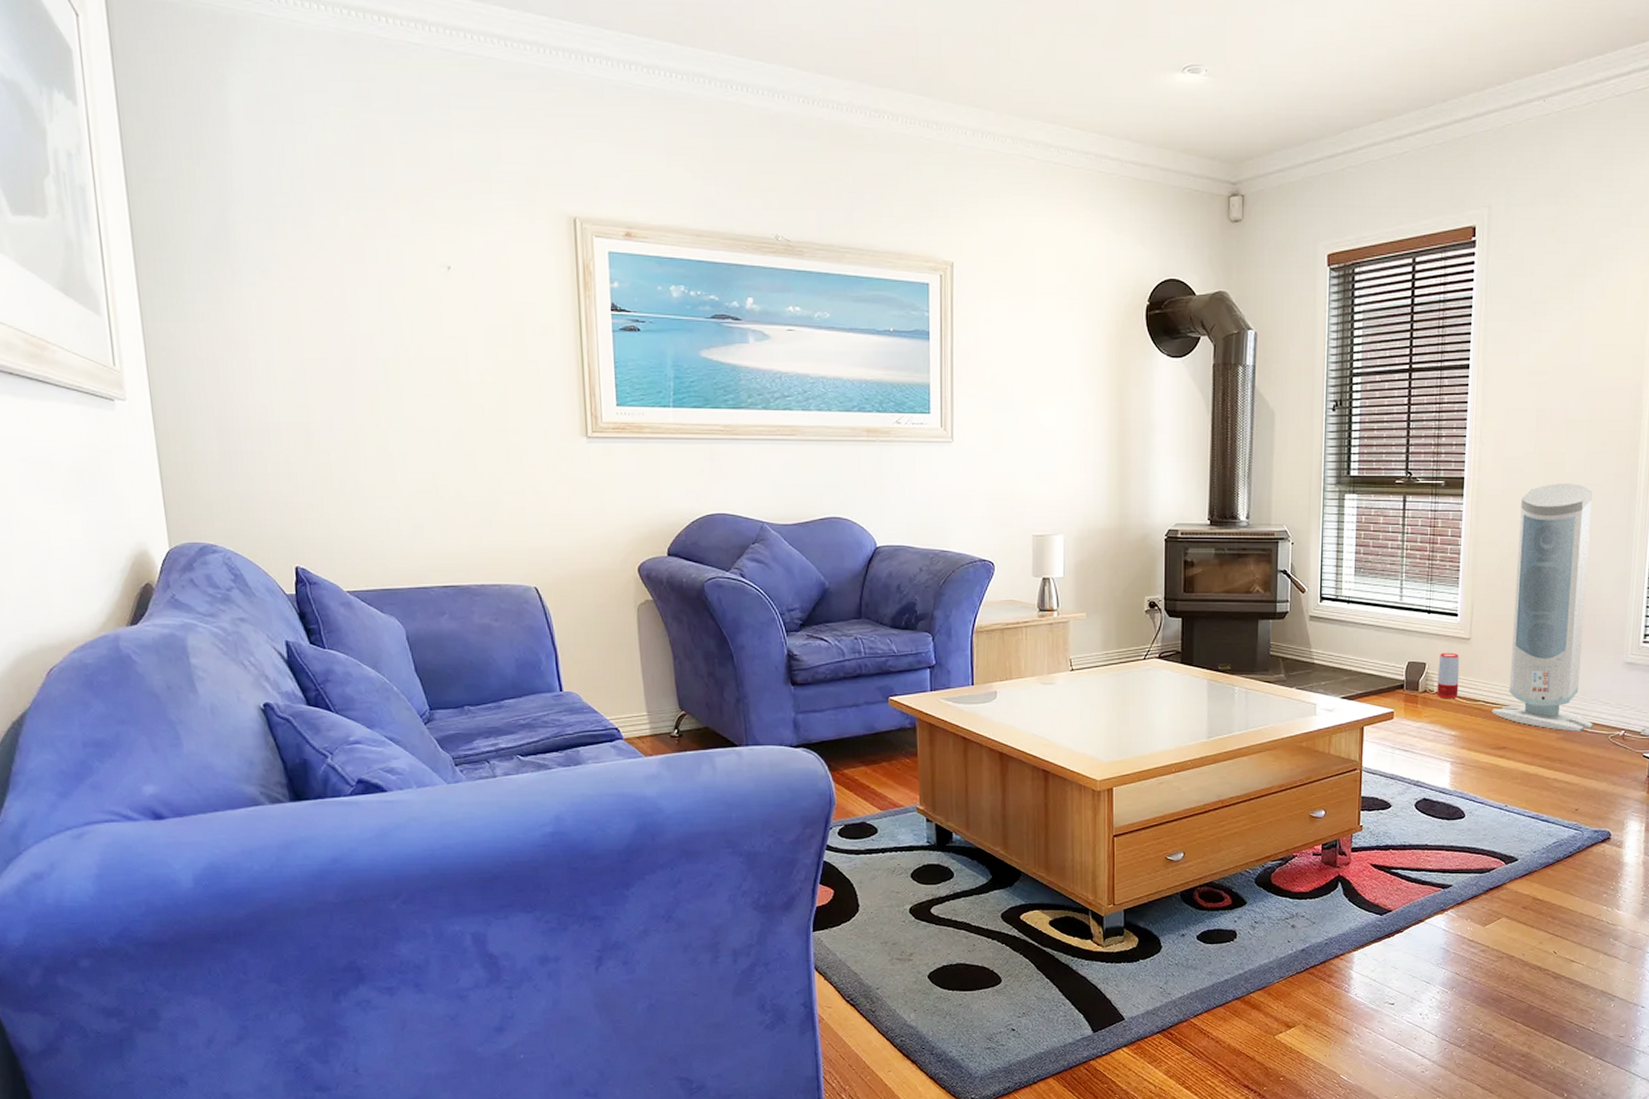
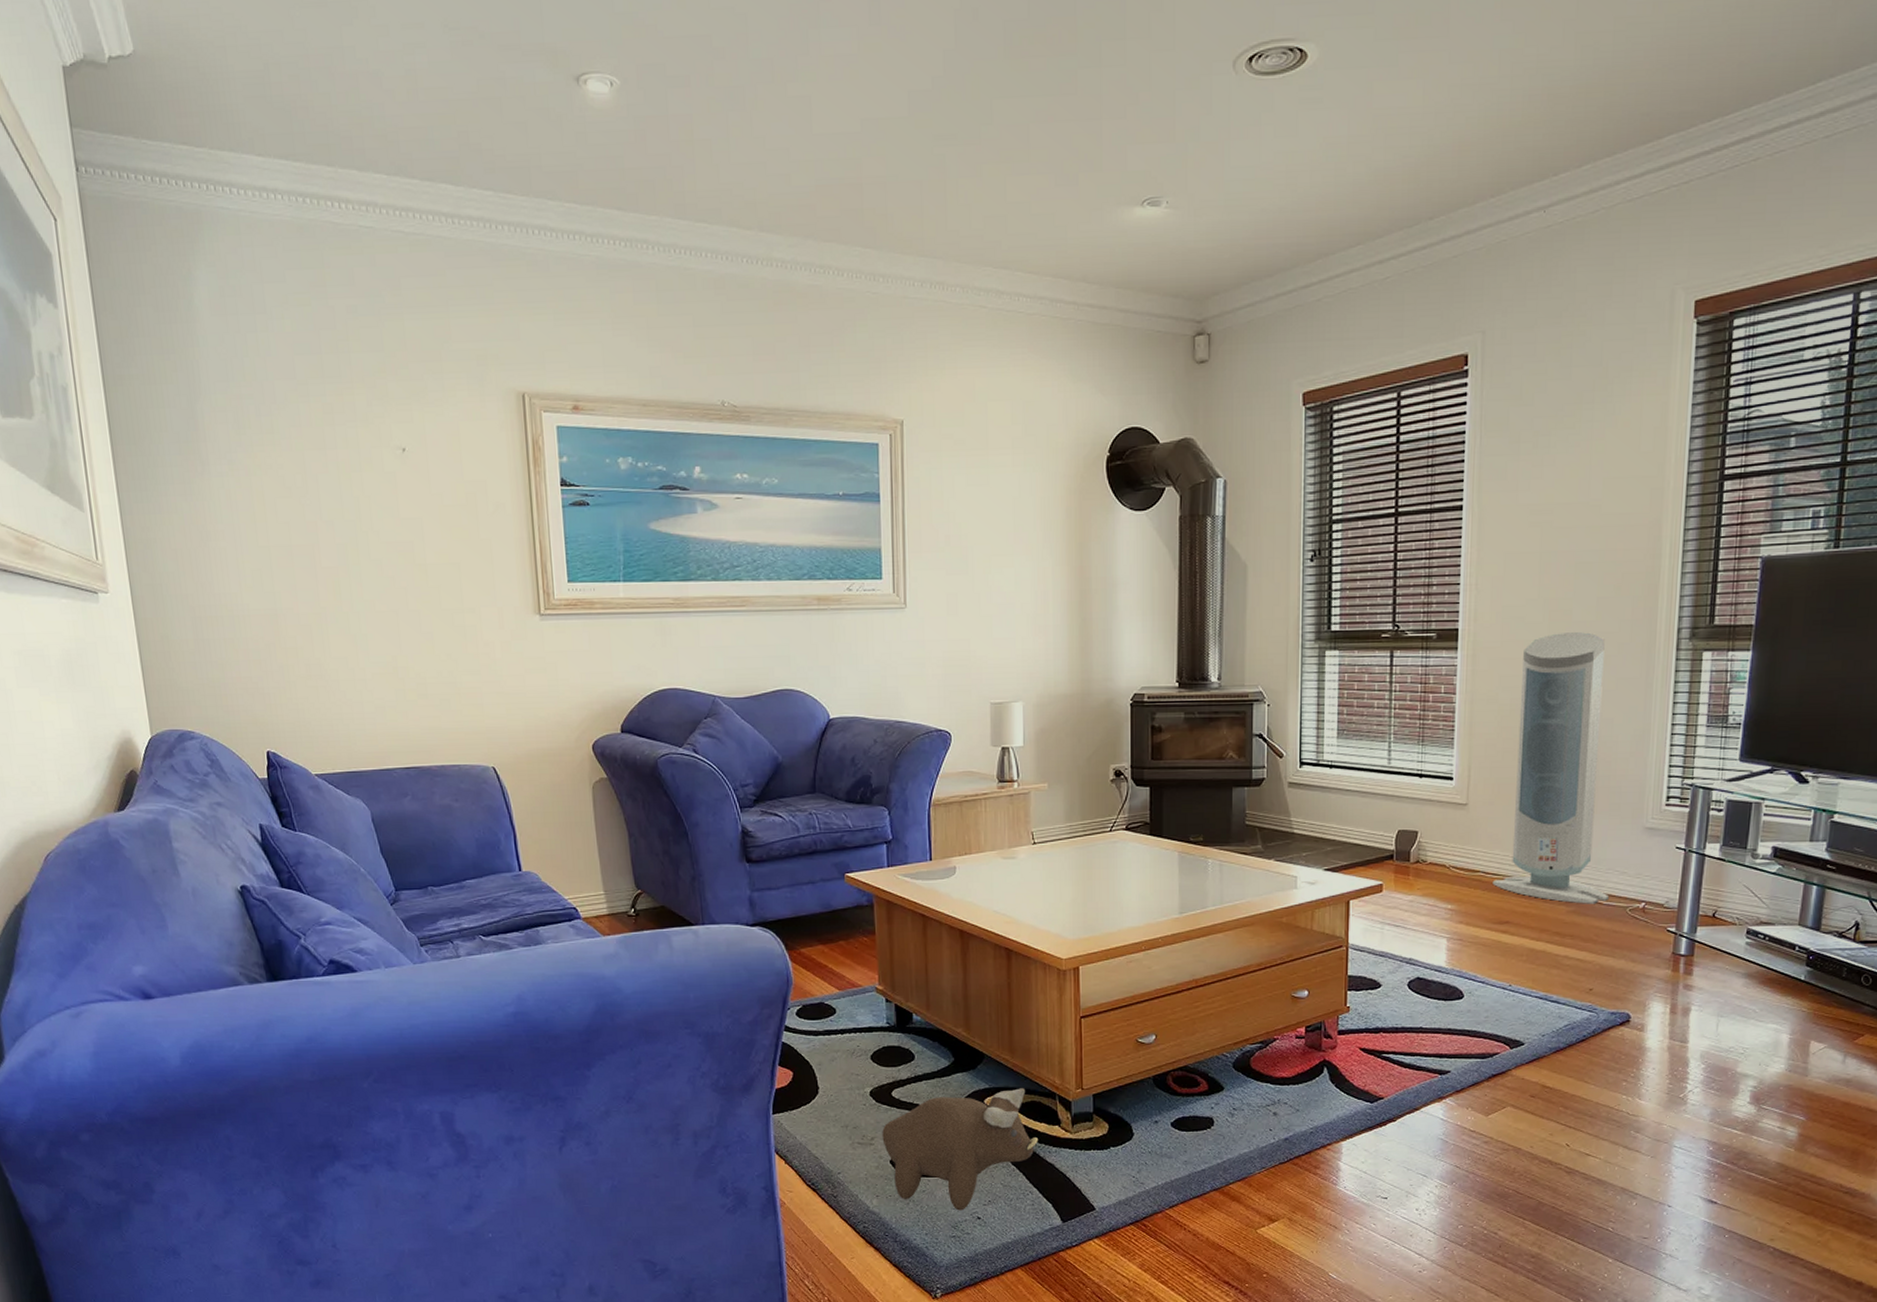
plush toy: none [921,904,1071,1023] -> present [882,1088,1038,1211]
speaker: present [1437,652,1460,698] -> none [1431,819,1456,869]

